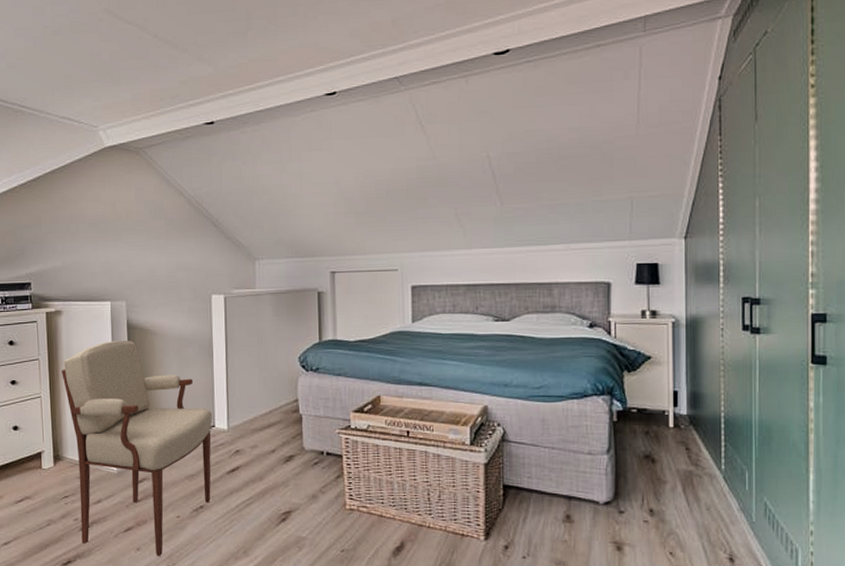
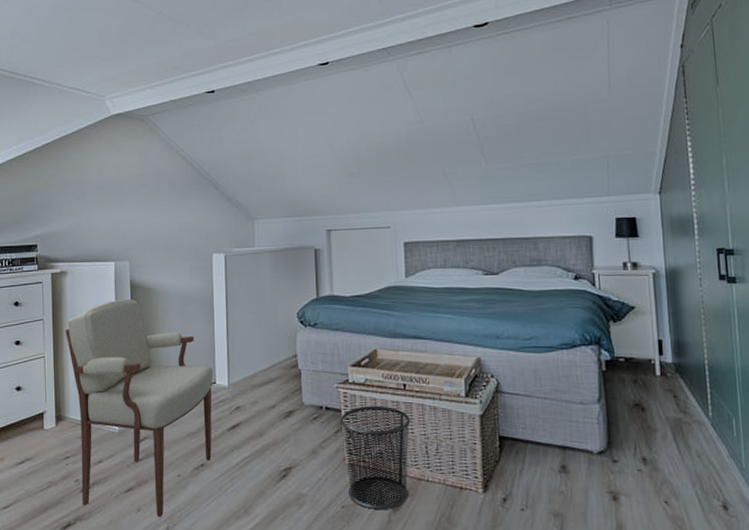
waste bin: none [341,452,414,554] -> present [340,405,411,509]

